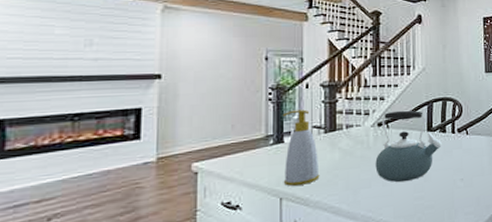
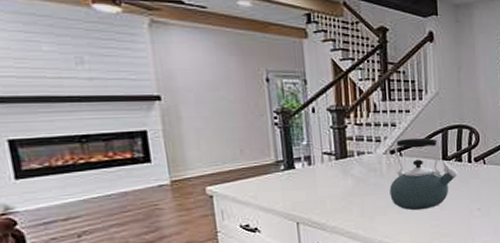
soap bottle: present [282,109,320,186] -> none [290,135,334,211]

